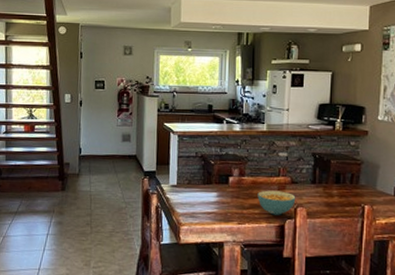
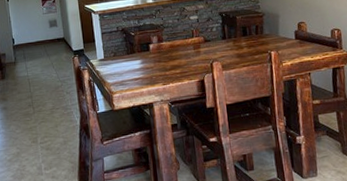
cereal bowl: present [257,190,296,215] -> none [176,50,211,72]

